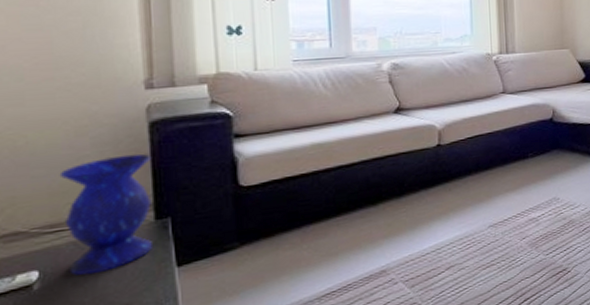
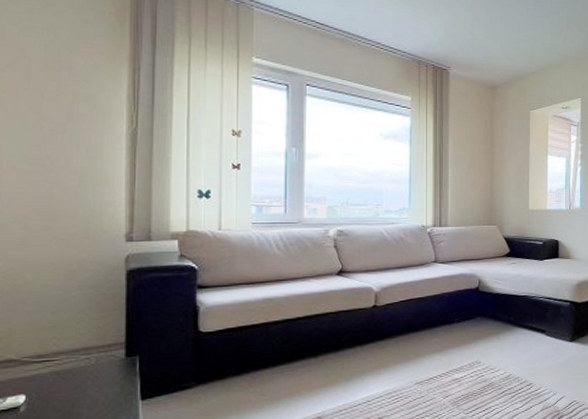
vase: present [59,153,152,276] -> none [49,297,126,402]

